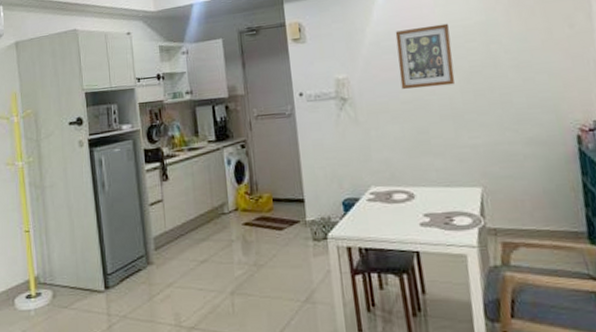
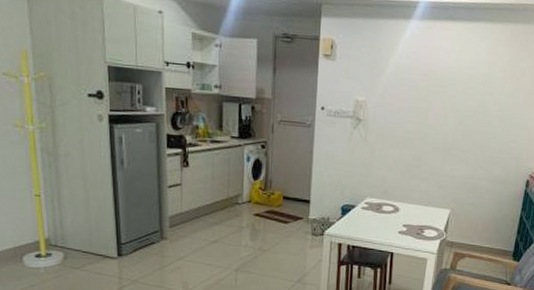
wall art: present [395,23,456,89] -> none [408,67,459,124]

